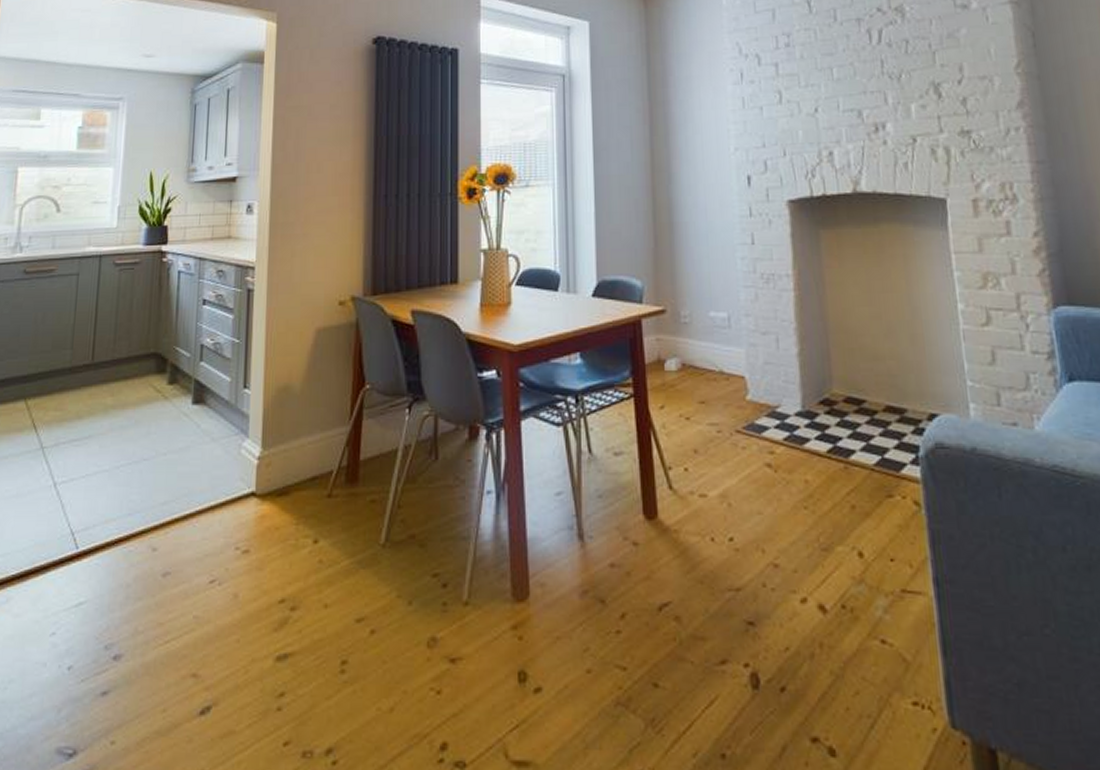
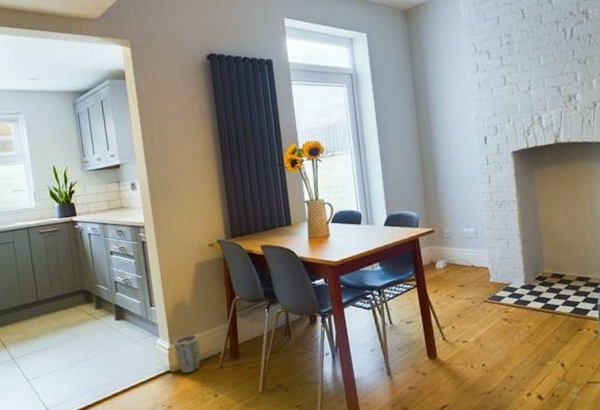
plant pot: none [266,439,305,500] -> present [174,335,201,374]

